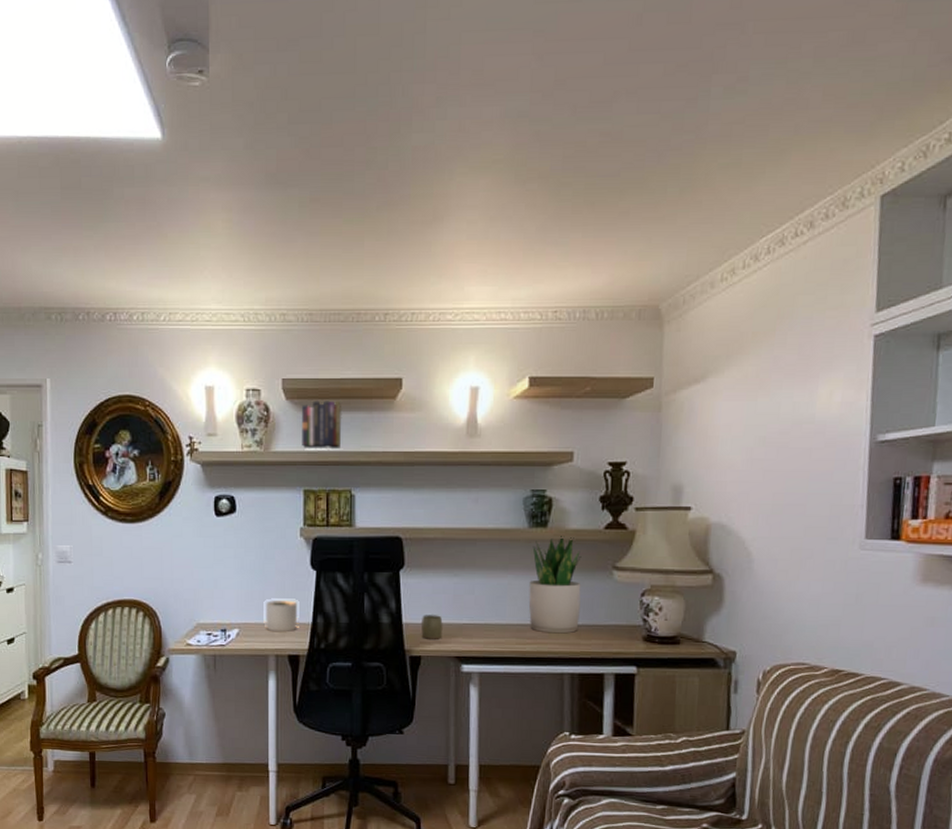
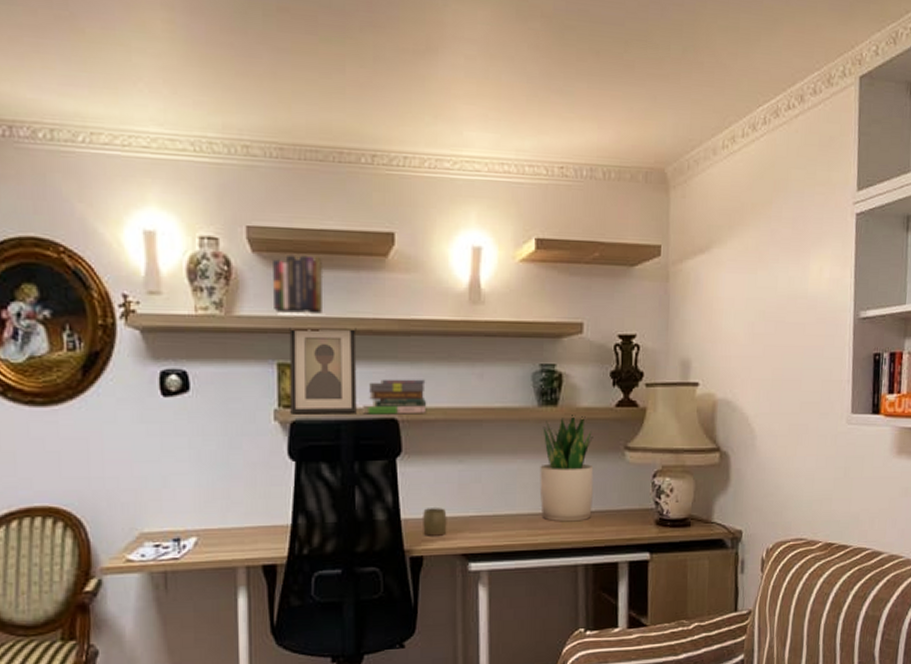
planter: present [265,600,298,633] -> none [231,498,274,539]
picture frame: none [313,460,368,532] -> present [289,327,357,414]
books: none [372,503,427,534] -> present [363,379,427,415]

